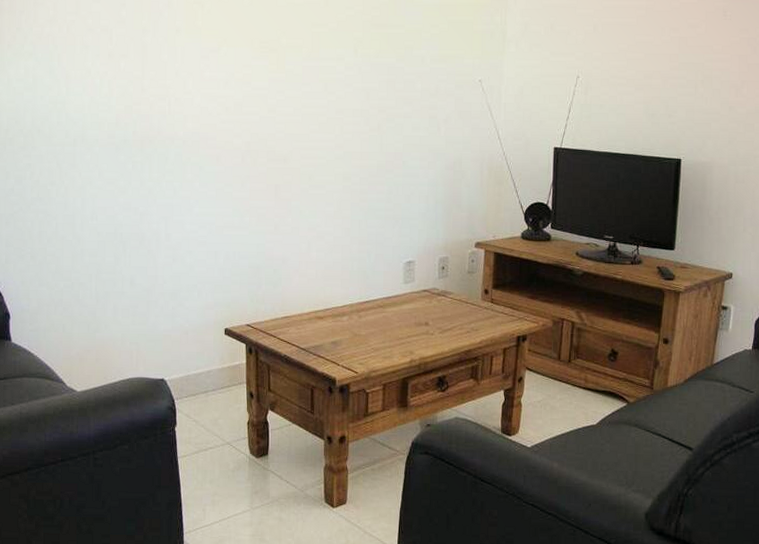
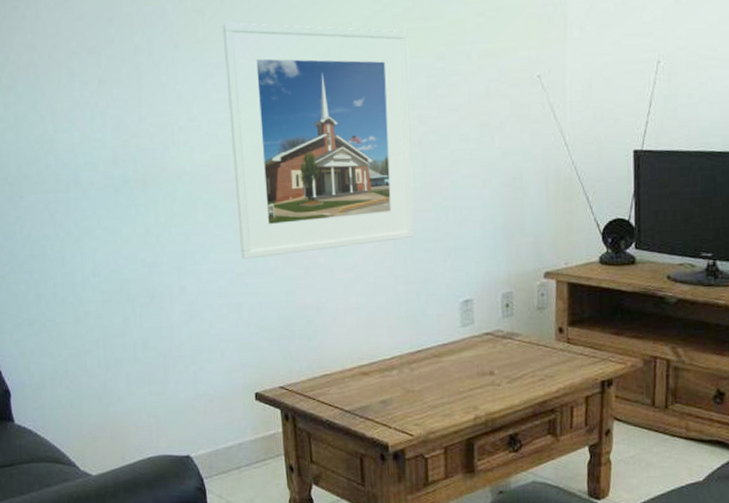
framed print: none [218,15,374,214] -> present [222,22,415,259]

